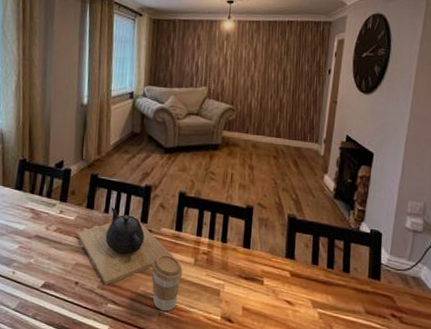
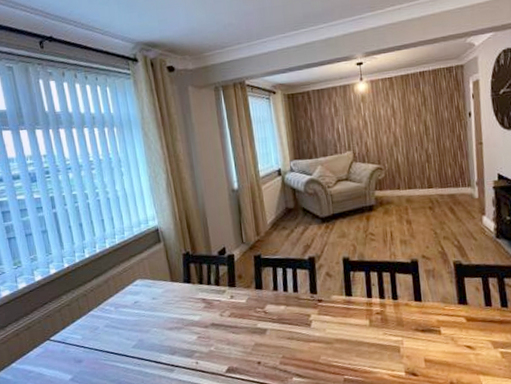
teapot: present [77,207,173,286] -> none [250,283,348,361]
coffee cup: present [152,254,183,312] -> none [329,320,361,376]

